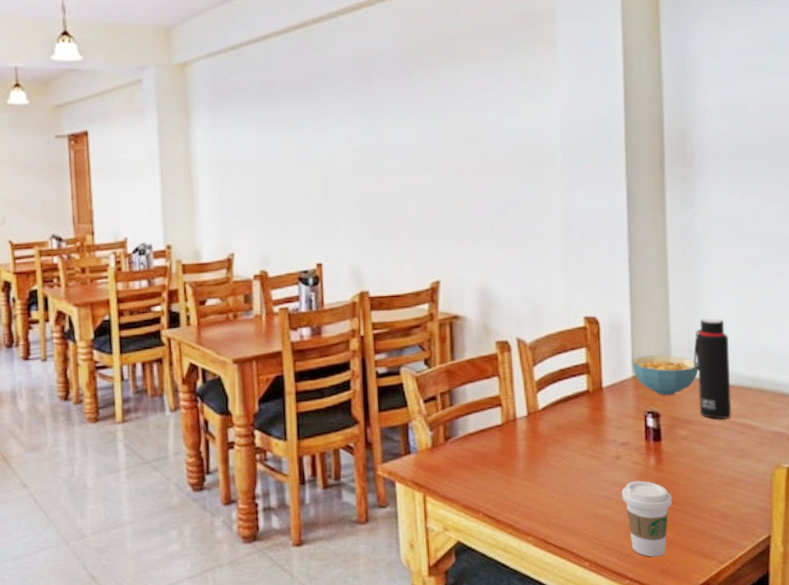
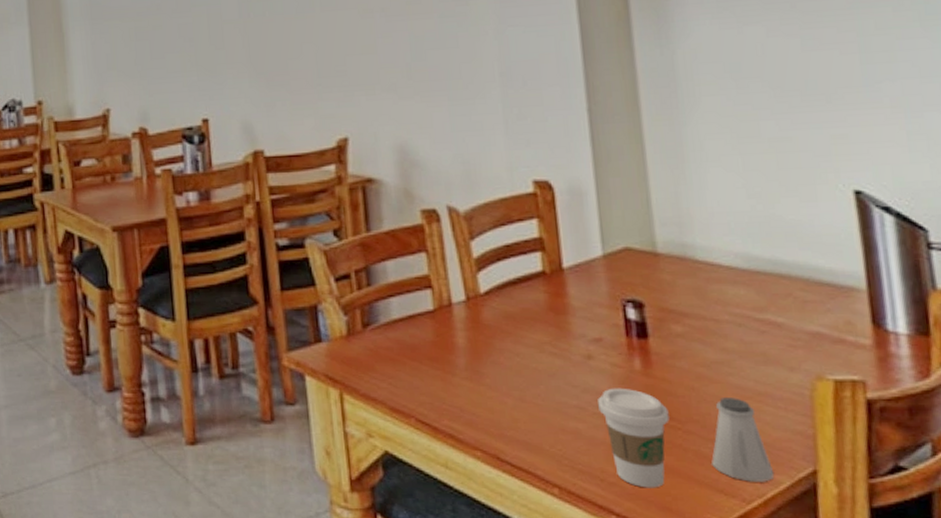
cereal bowl: present [632,355,698,395] -> none [600,228,694,280]
water bottle: present [693,318,731,420] -> none [685,183,746,314]
saltshaker: none [700,484,742,547] -> present [711,398,775,482]

